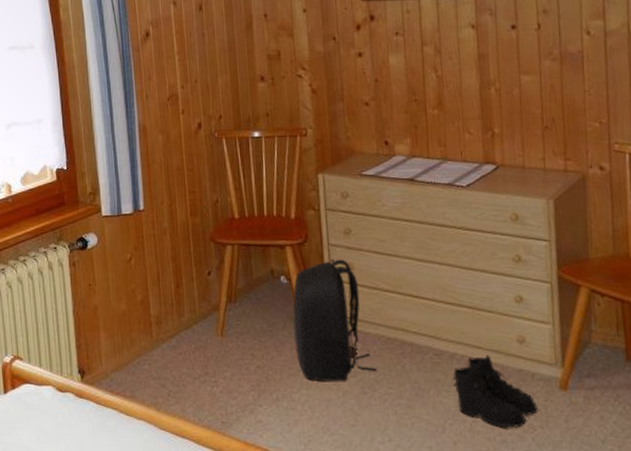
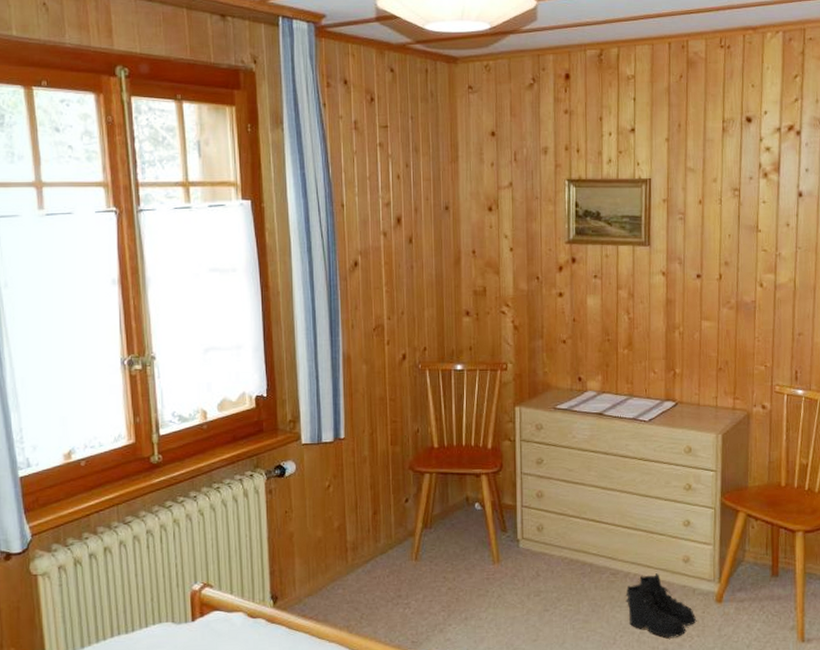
backpack: present [293,258,376,381] -> none [485,486,558,601]

